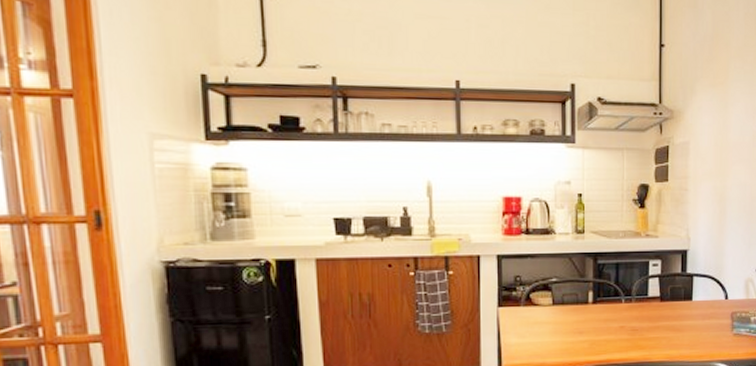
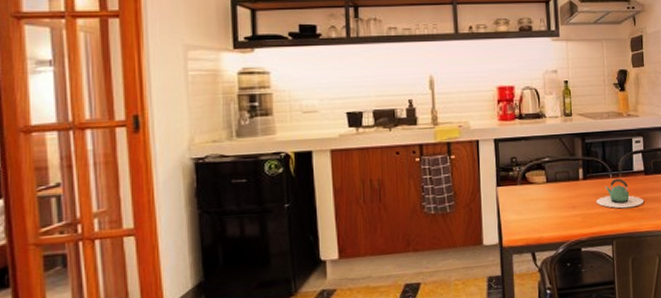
teapot: none [605,303,658,336] -> present [596,178,644,209]

